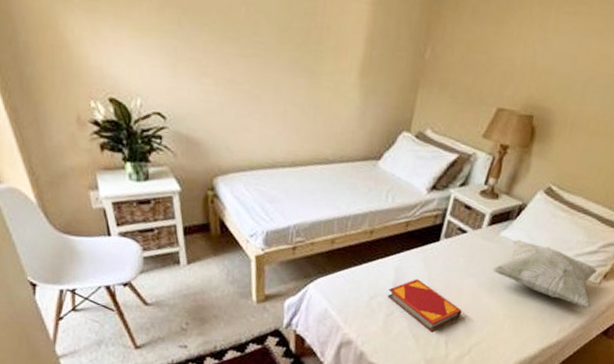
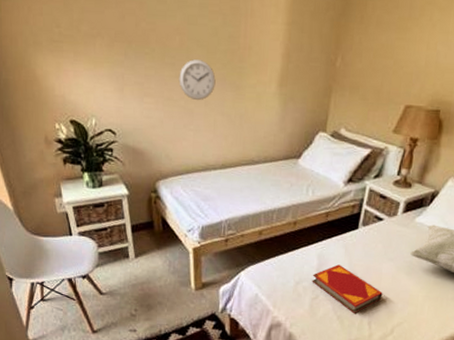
wall clock: none [243,36,288,86] -> present [179,59,216,101]

